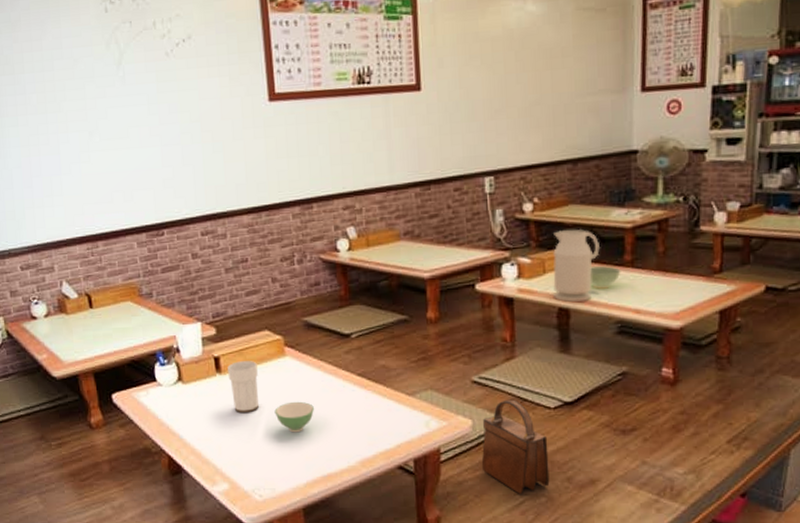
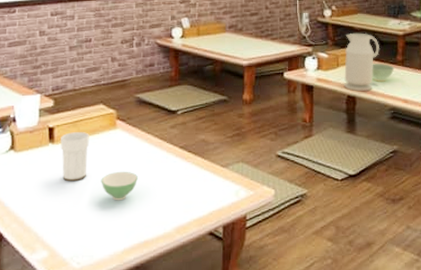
handbag: present [481,399,550,495] -> none [280,172,335,258]

